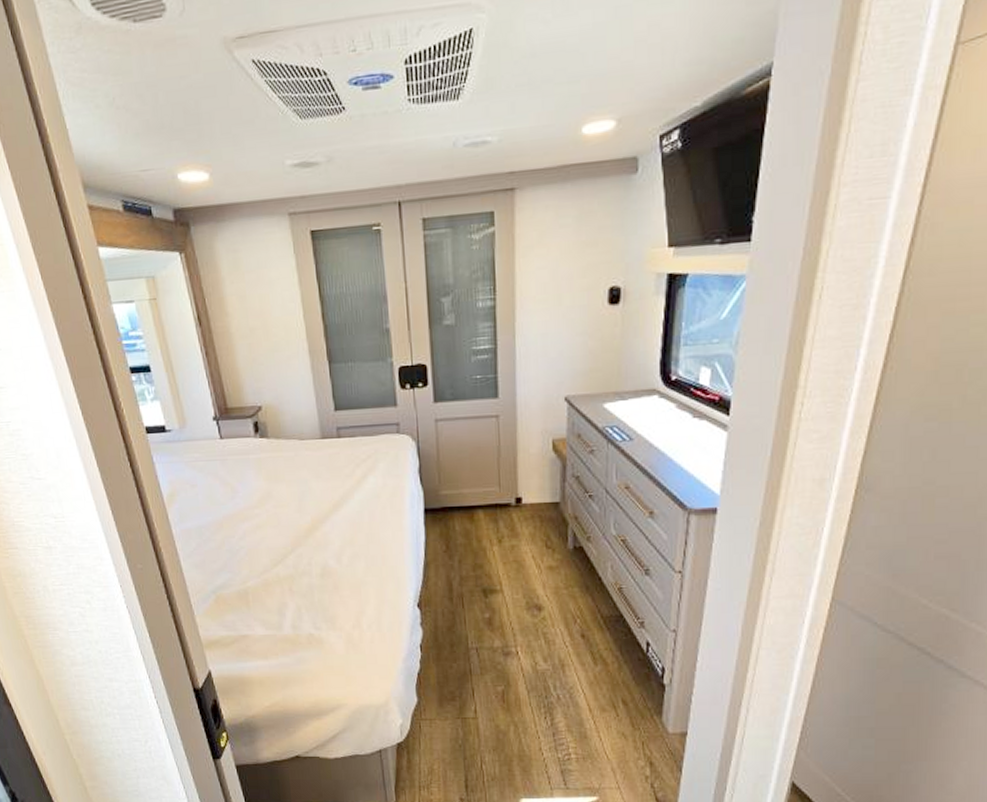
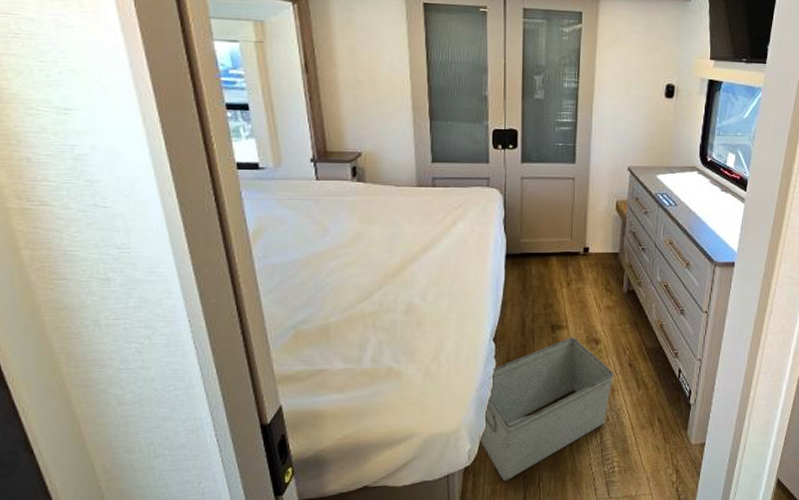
storage bin: none [410,603,563,761] -> present [479,337,614,481]

